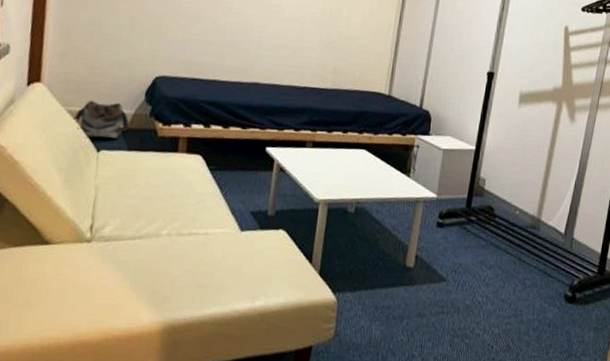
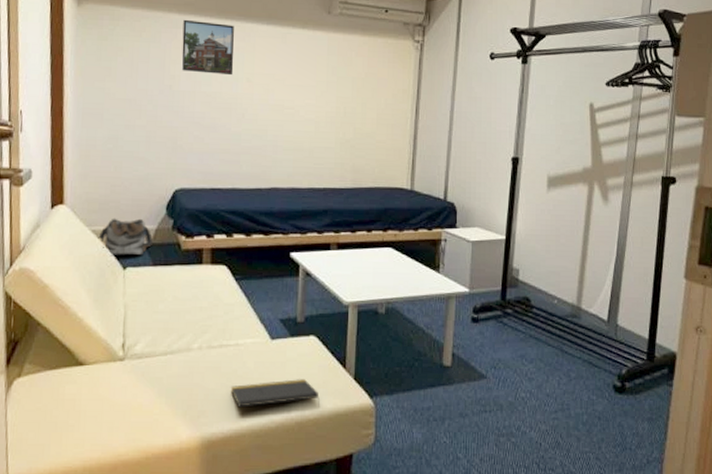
notepad: none [196,271,284,299] -> present [230,379,320,407]

